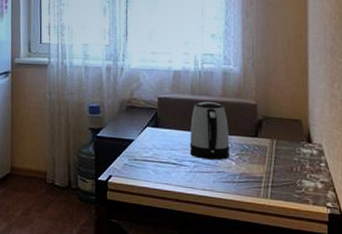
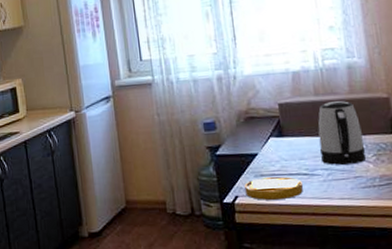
banana: none [119,162,170,184] -> present [244,177,303,200]

